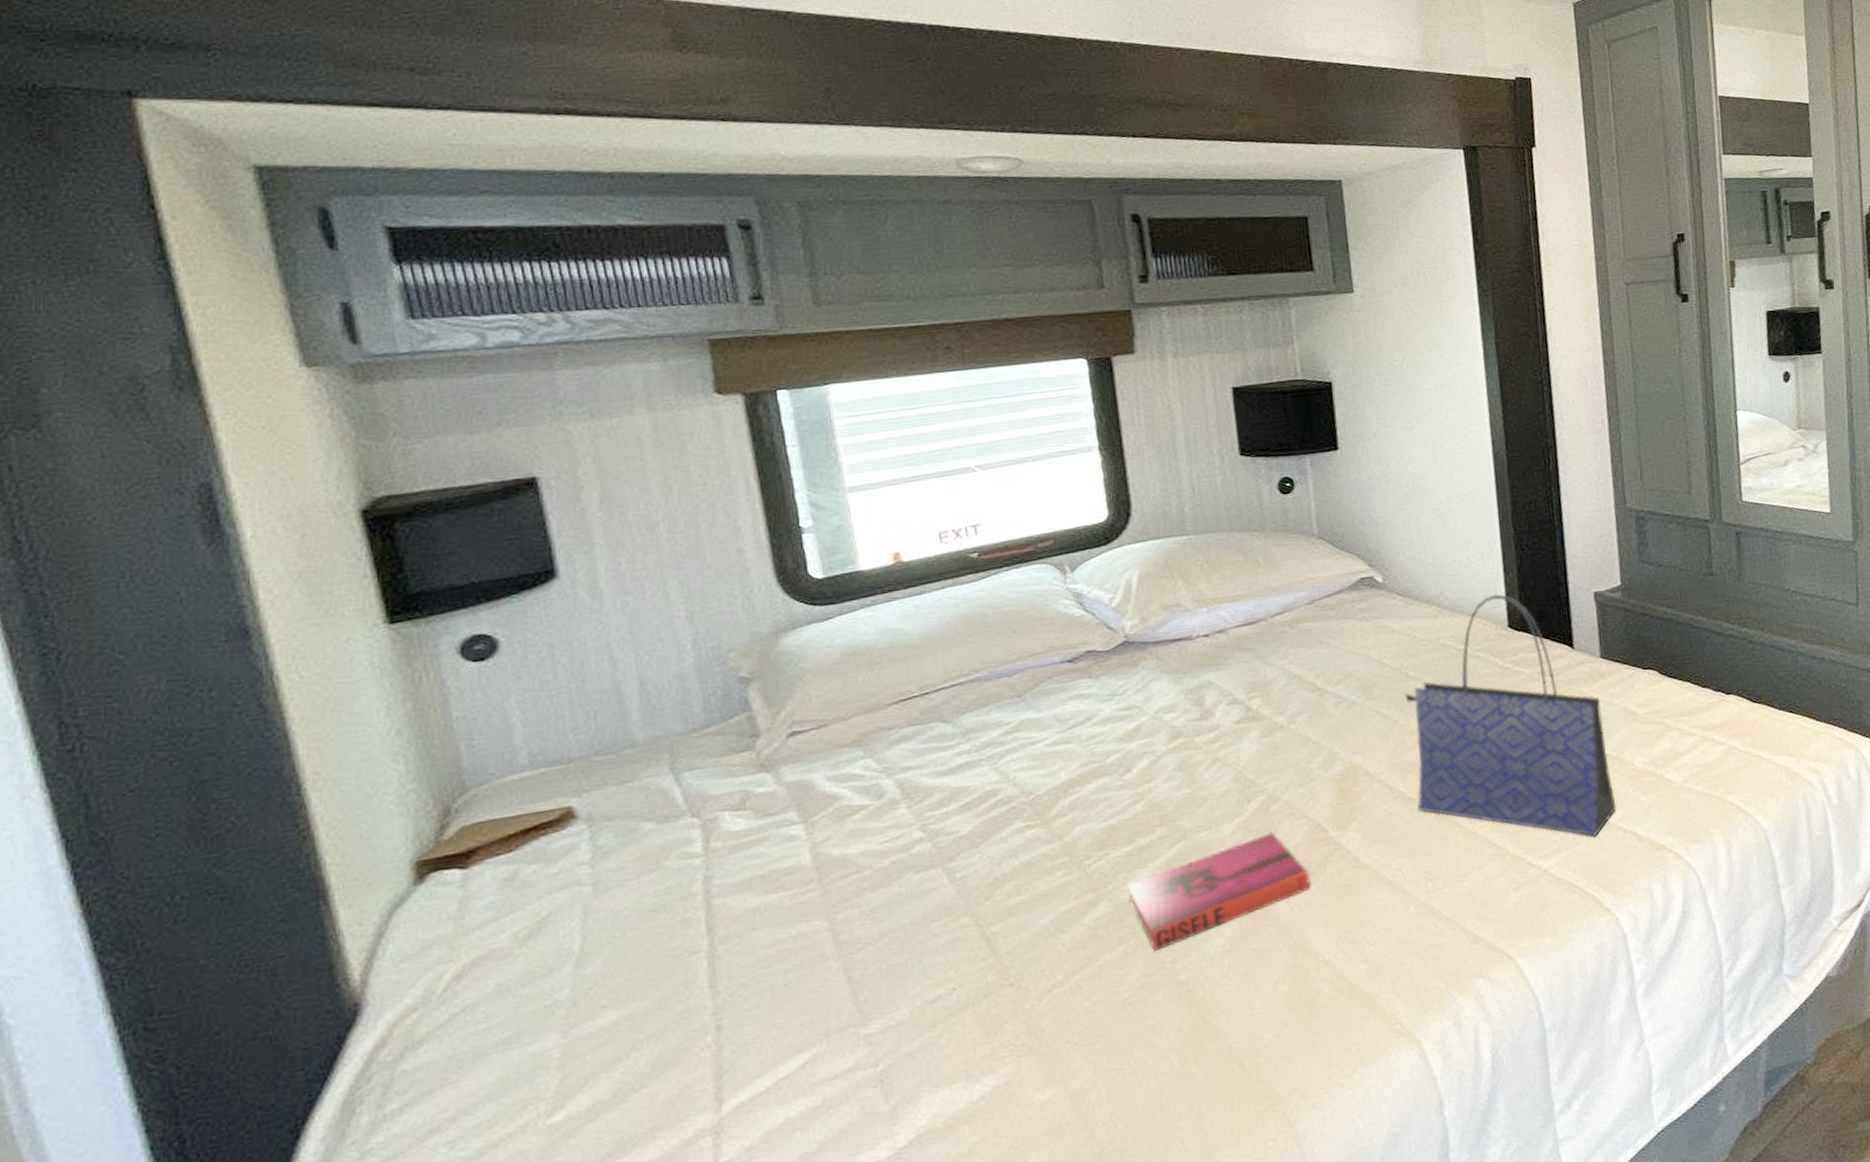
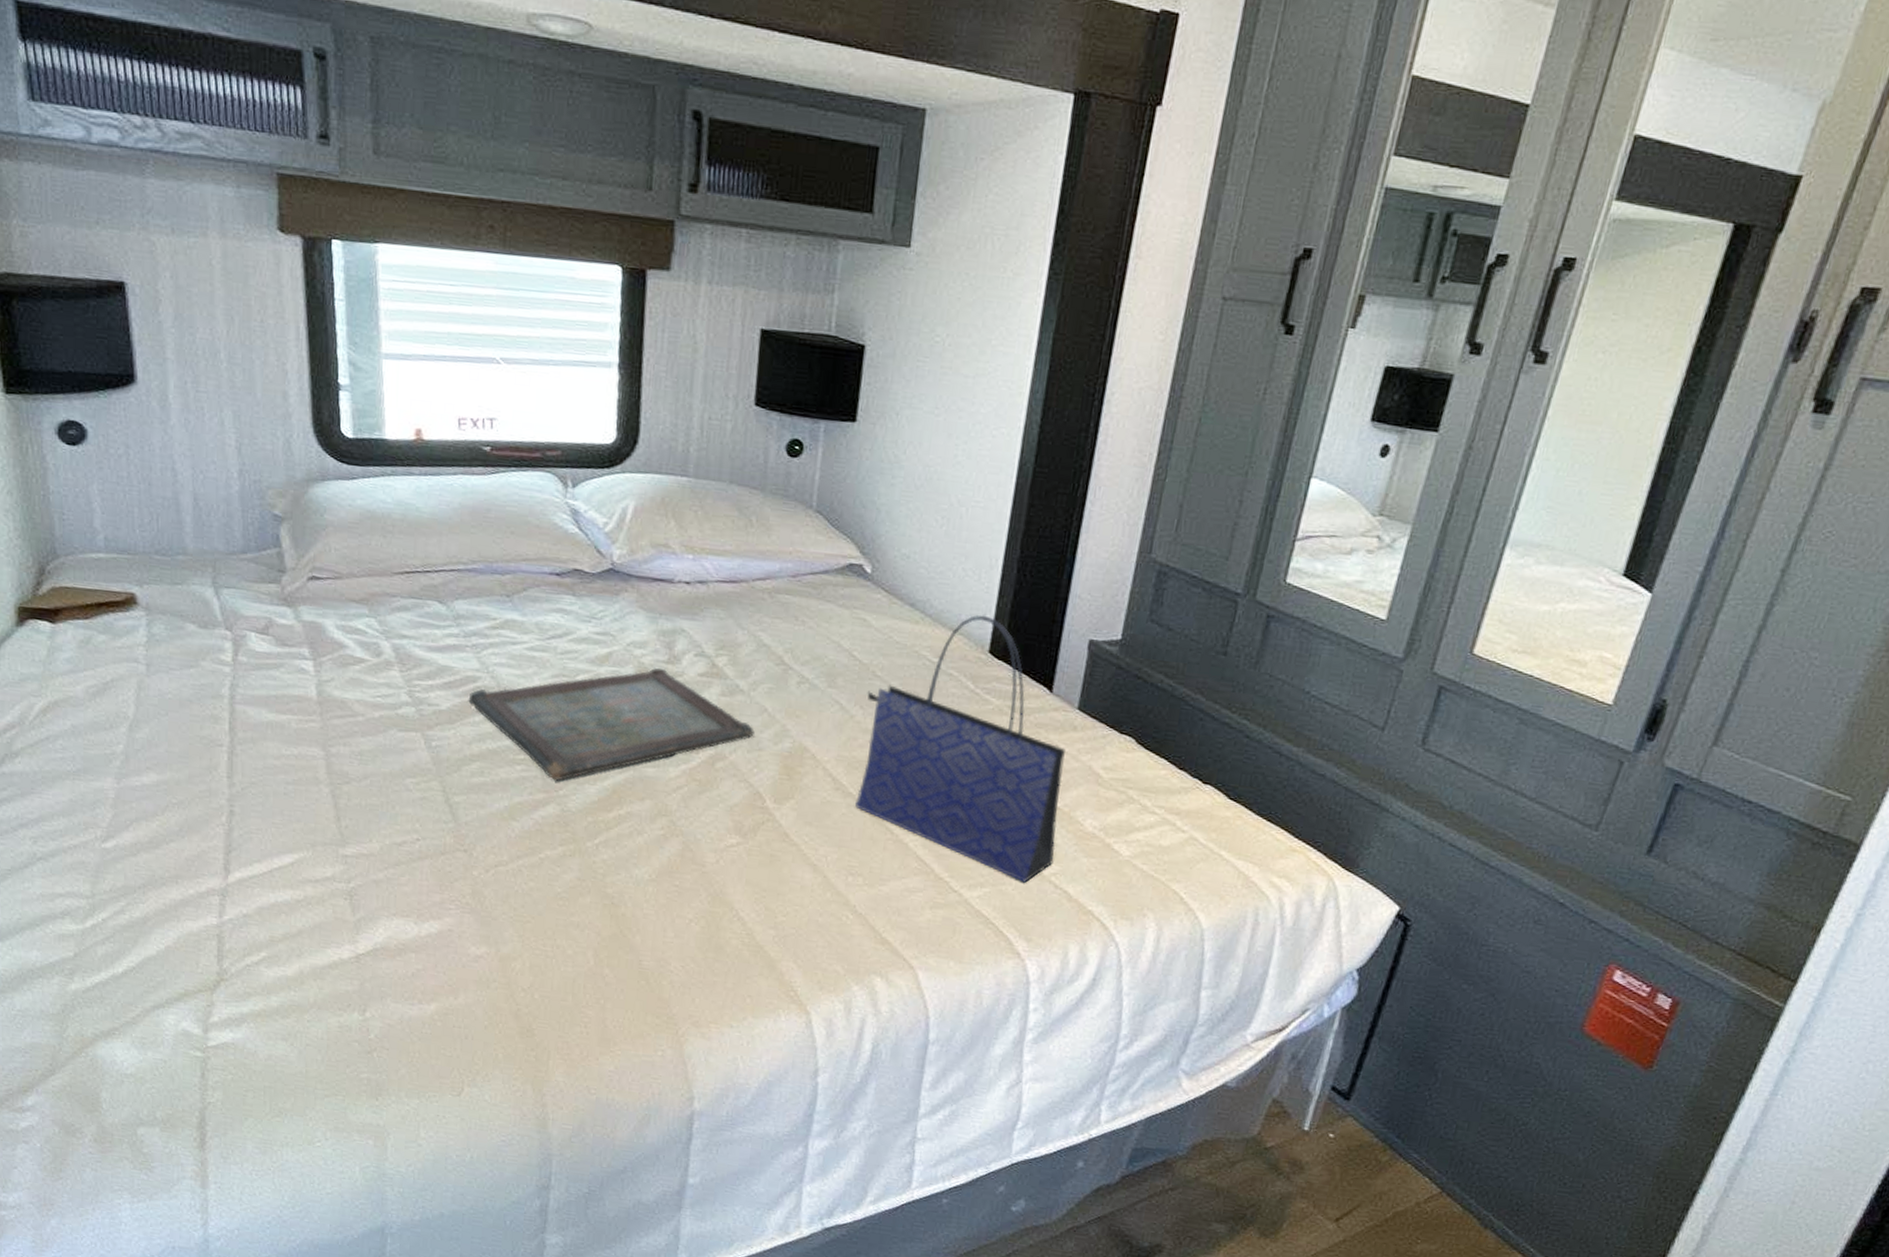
serving tray: none [991,725,1303,876] -> present [468,667,755,781]
hardback book: present [1127,832,1311,951] -> none [575,786,740,861]

